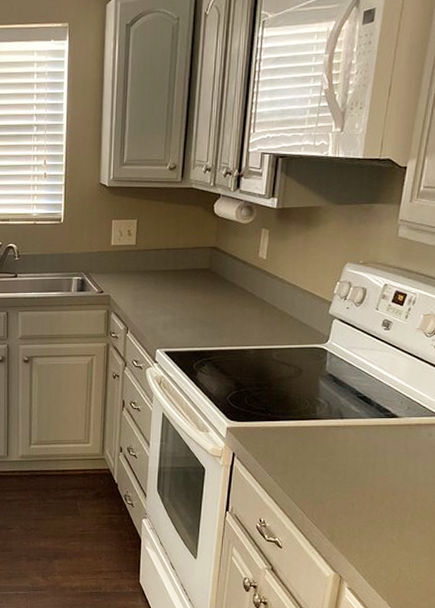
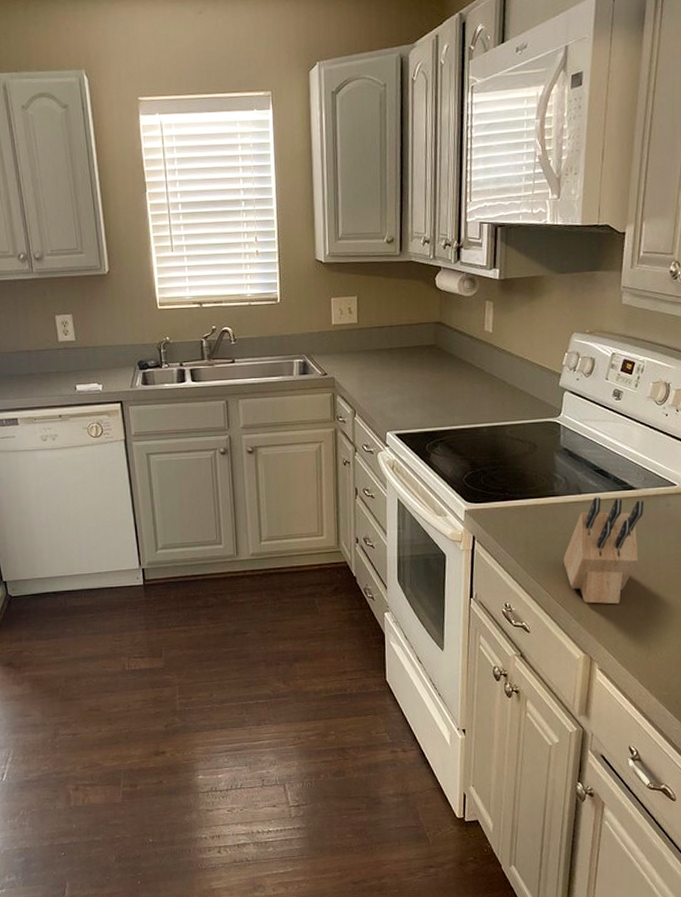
knife block: none [320,423,406,528] -> present [563,497,644,605]

